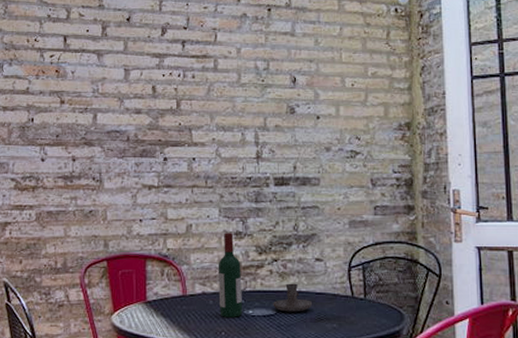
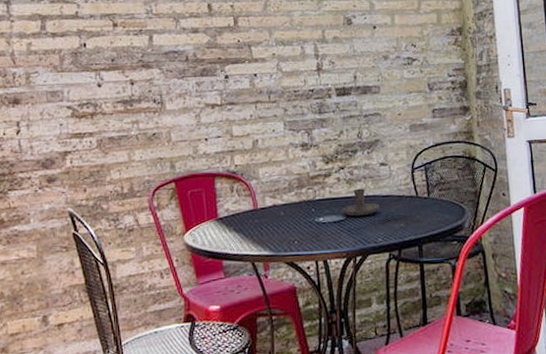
wine bottle: present [218,233,243,317] -> none [286,145,314,227]

